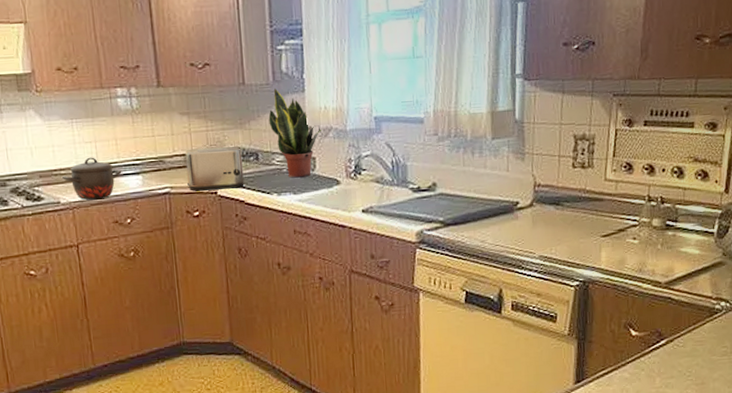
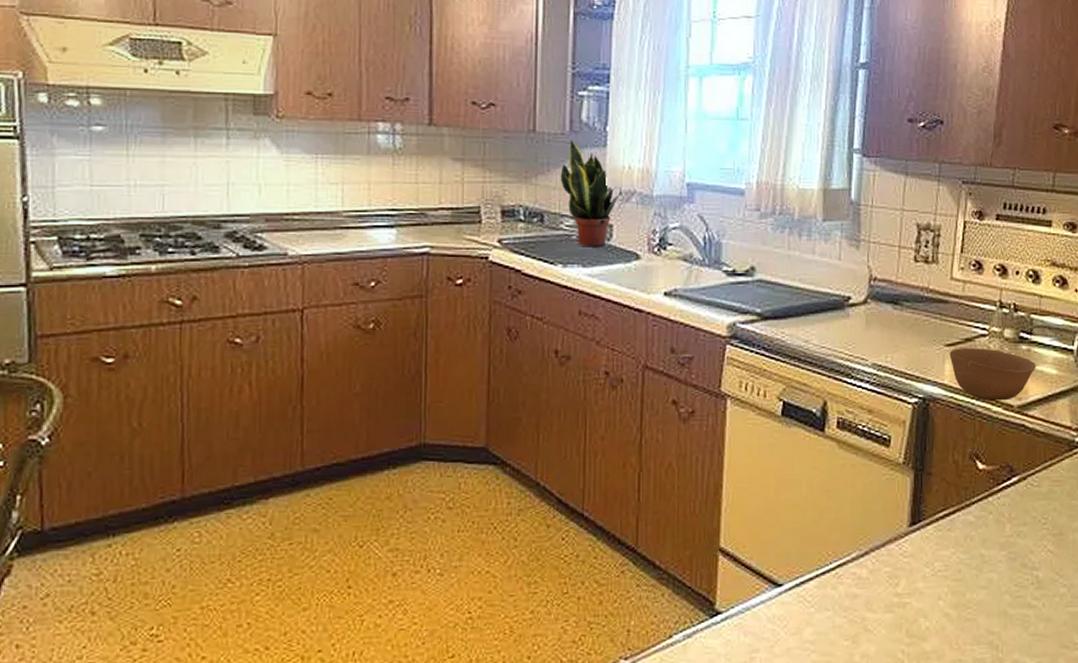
cooking pot: present [62,157,122,200] -> none [295,202,372,255]
toaster: present [185,146,247,191] -> none [452,202,529,254]
bowl: none [605,236,682,280] -> present [949,348,1037,401]

